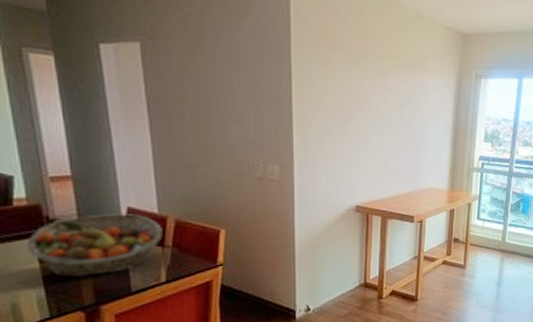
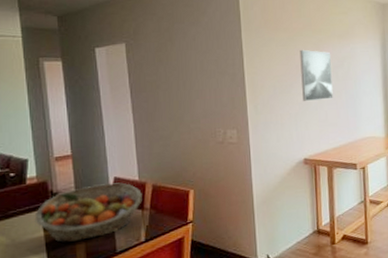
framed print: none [360,78,397,141] -> present [299,49,333,102]

